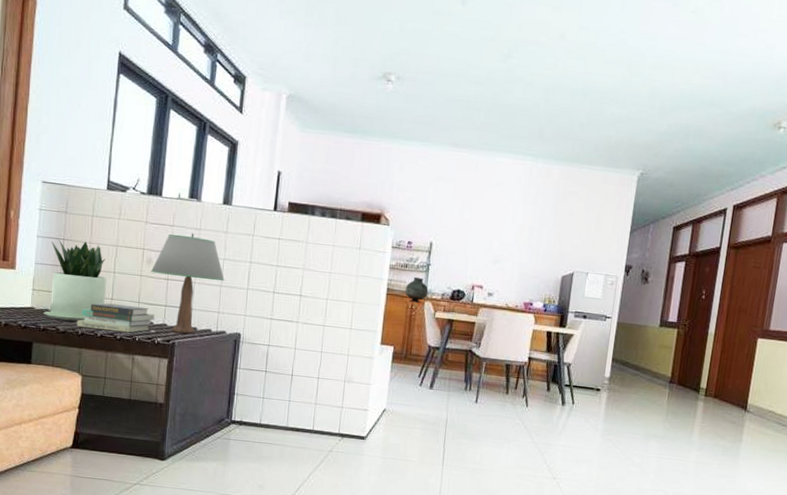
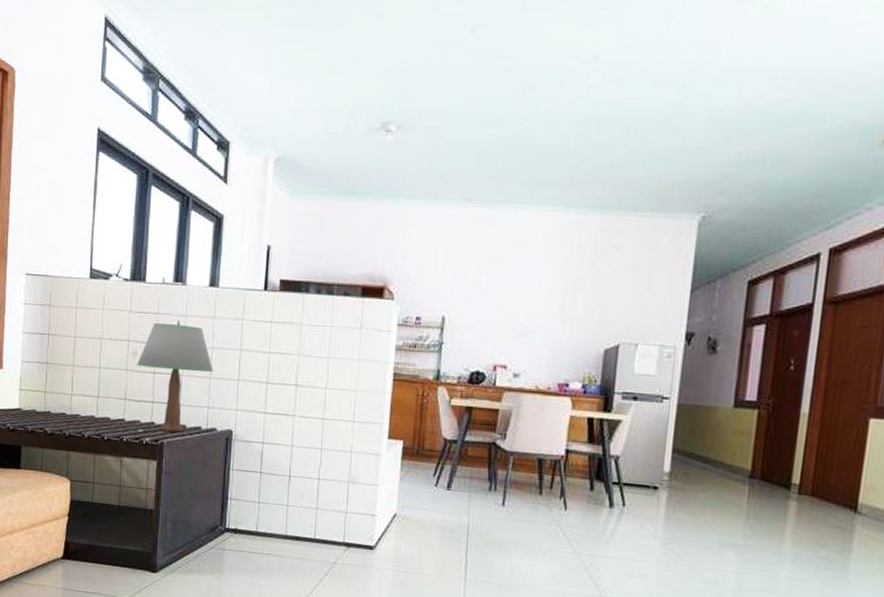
planter: present [43,239,107,322] -> none [31,335,92,423]
books: present [76,303,155,333] -> none [63,401,142,433]
vase: present [405,276,429,303] -> none [414,358,442,389]

